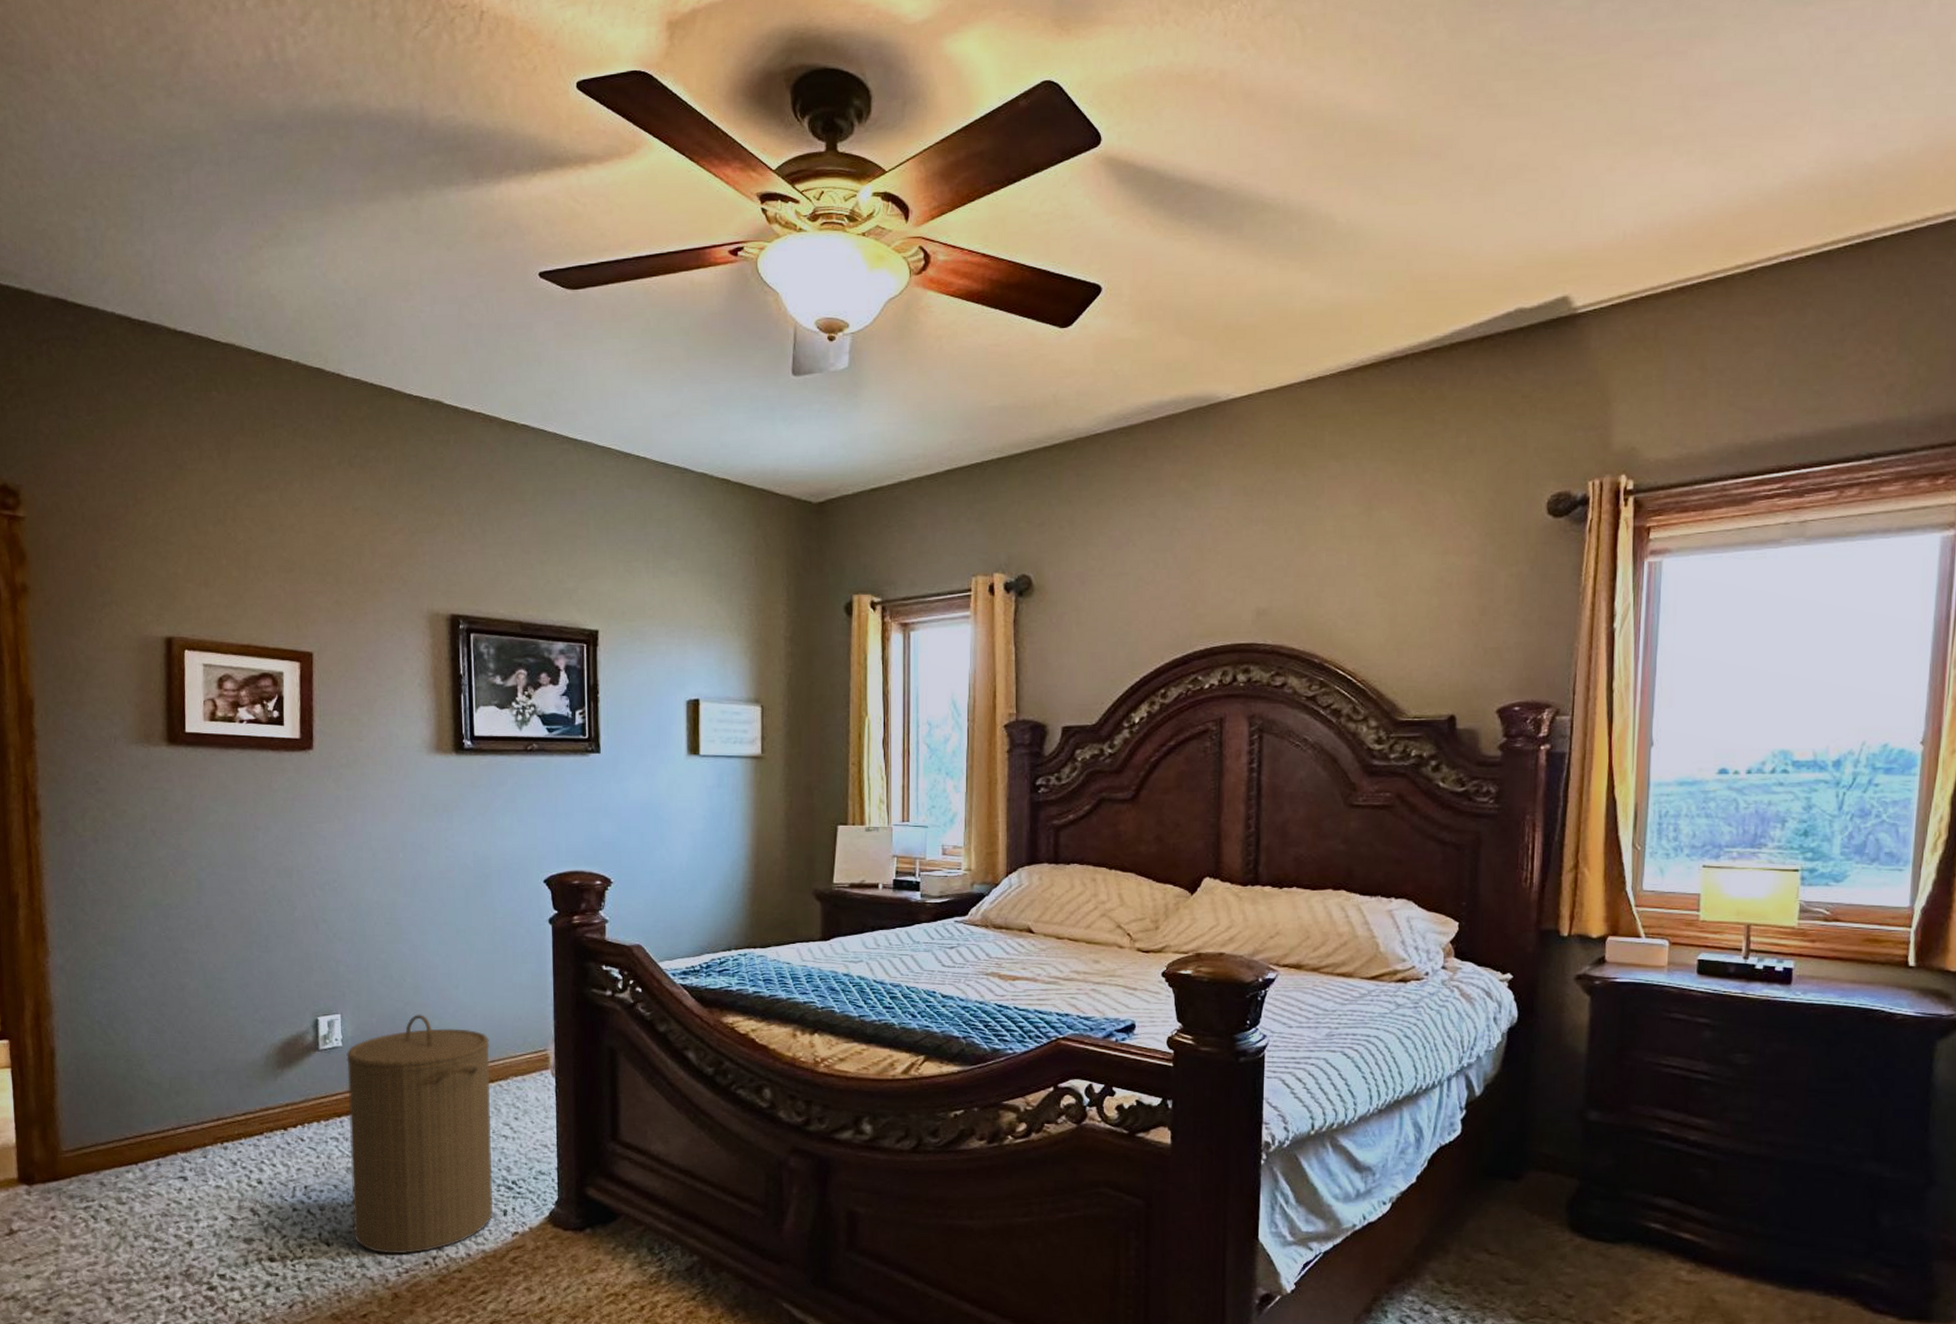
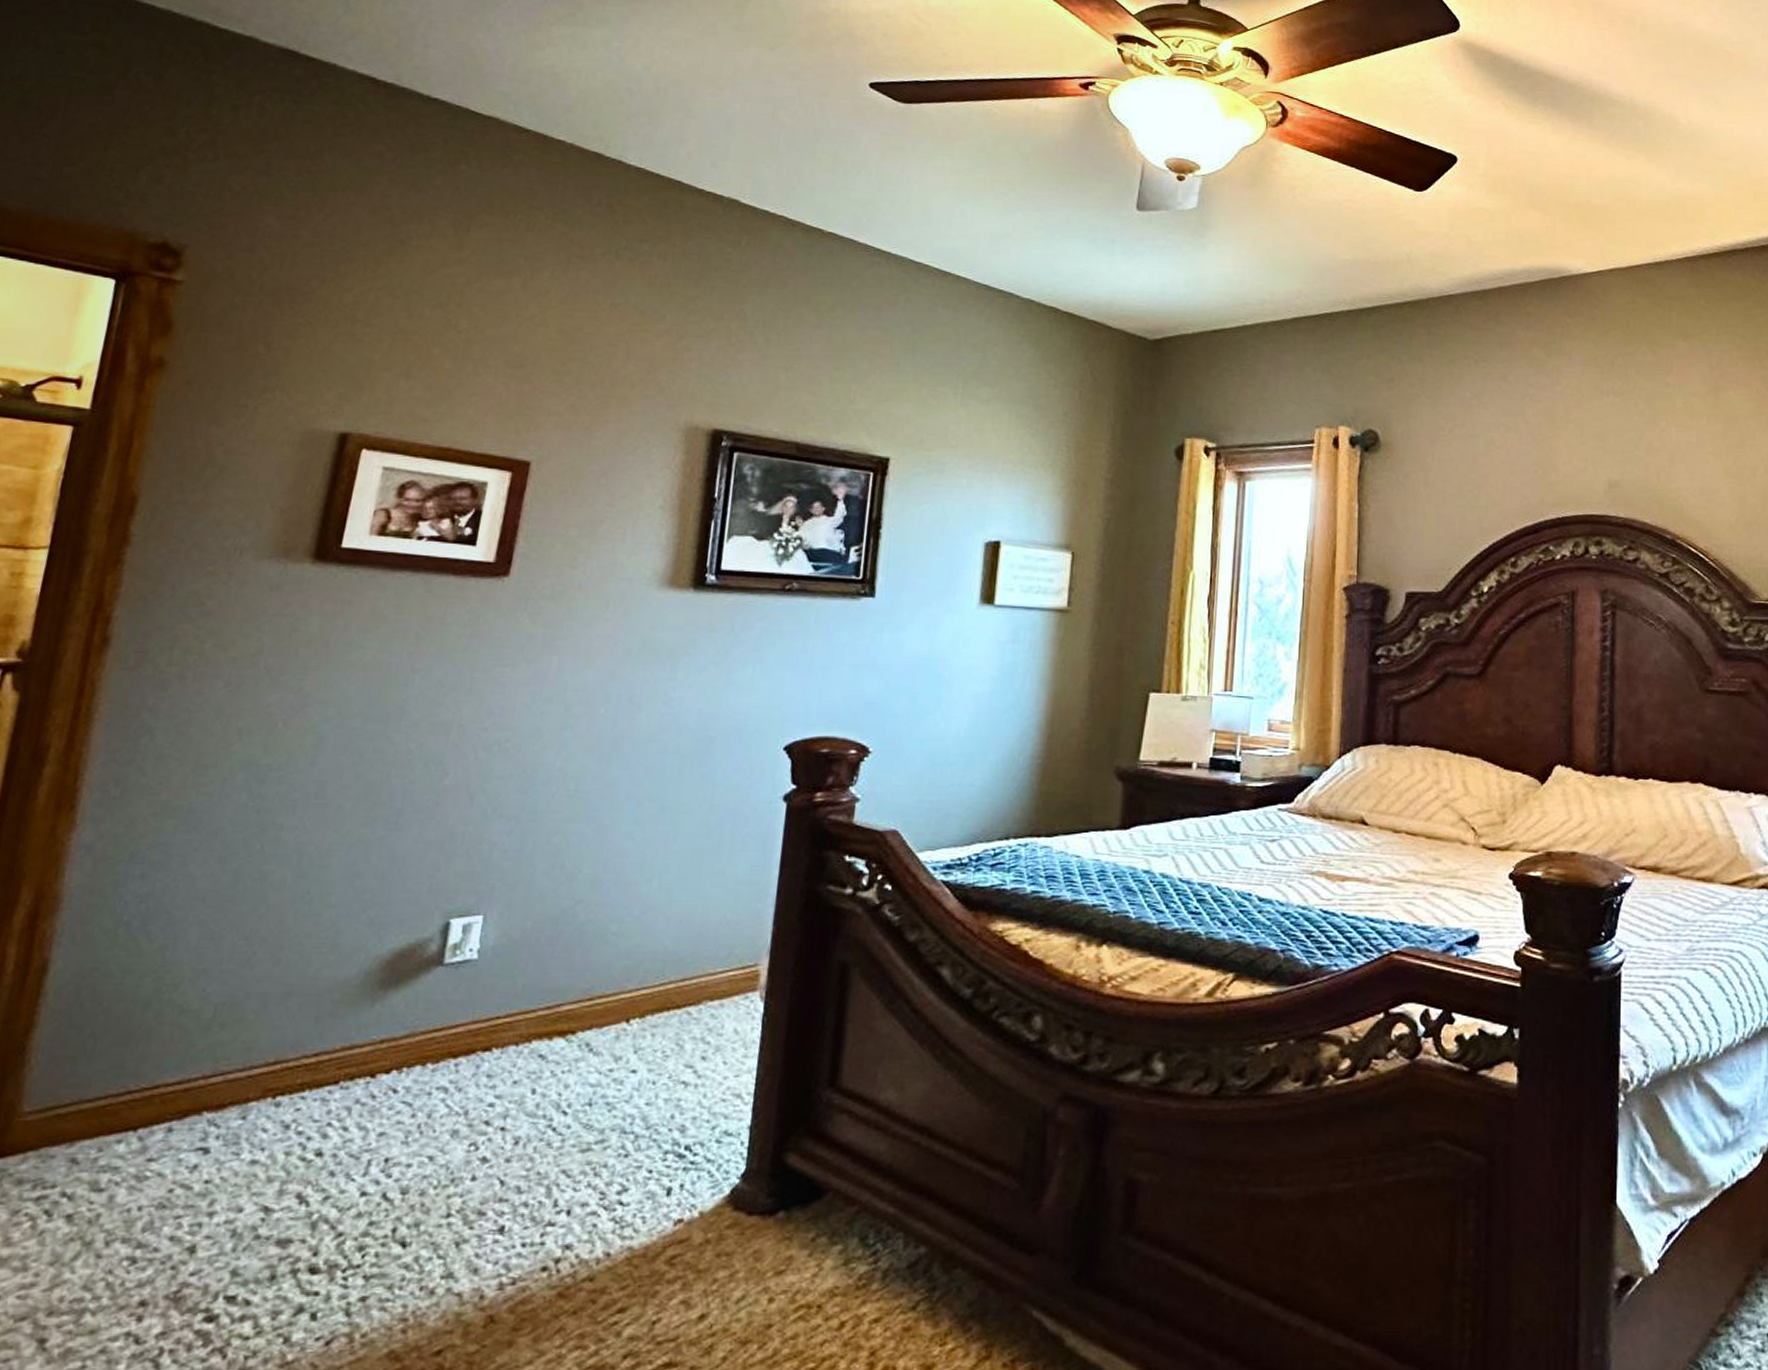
laundry hamper: present [346,1014,493,1254] -> none [444,916,683,1257]

